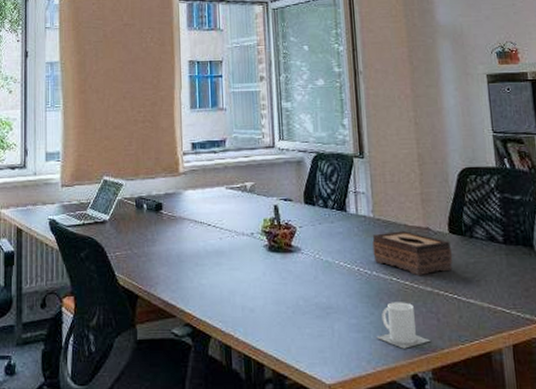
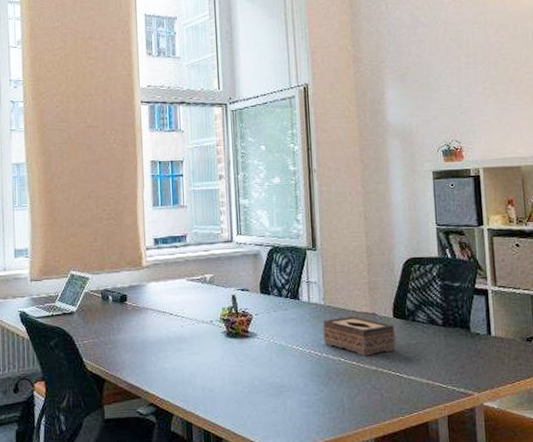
mug: present [376,302,430,349] -> none [325,380,374,421]

